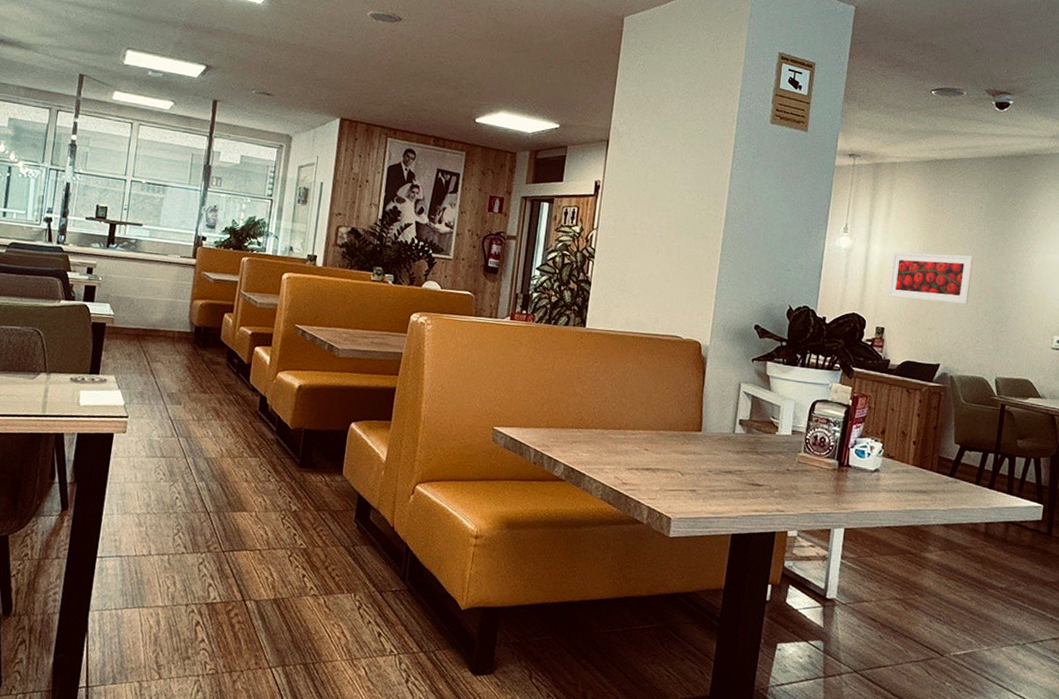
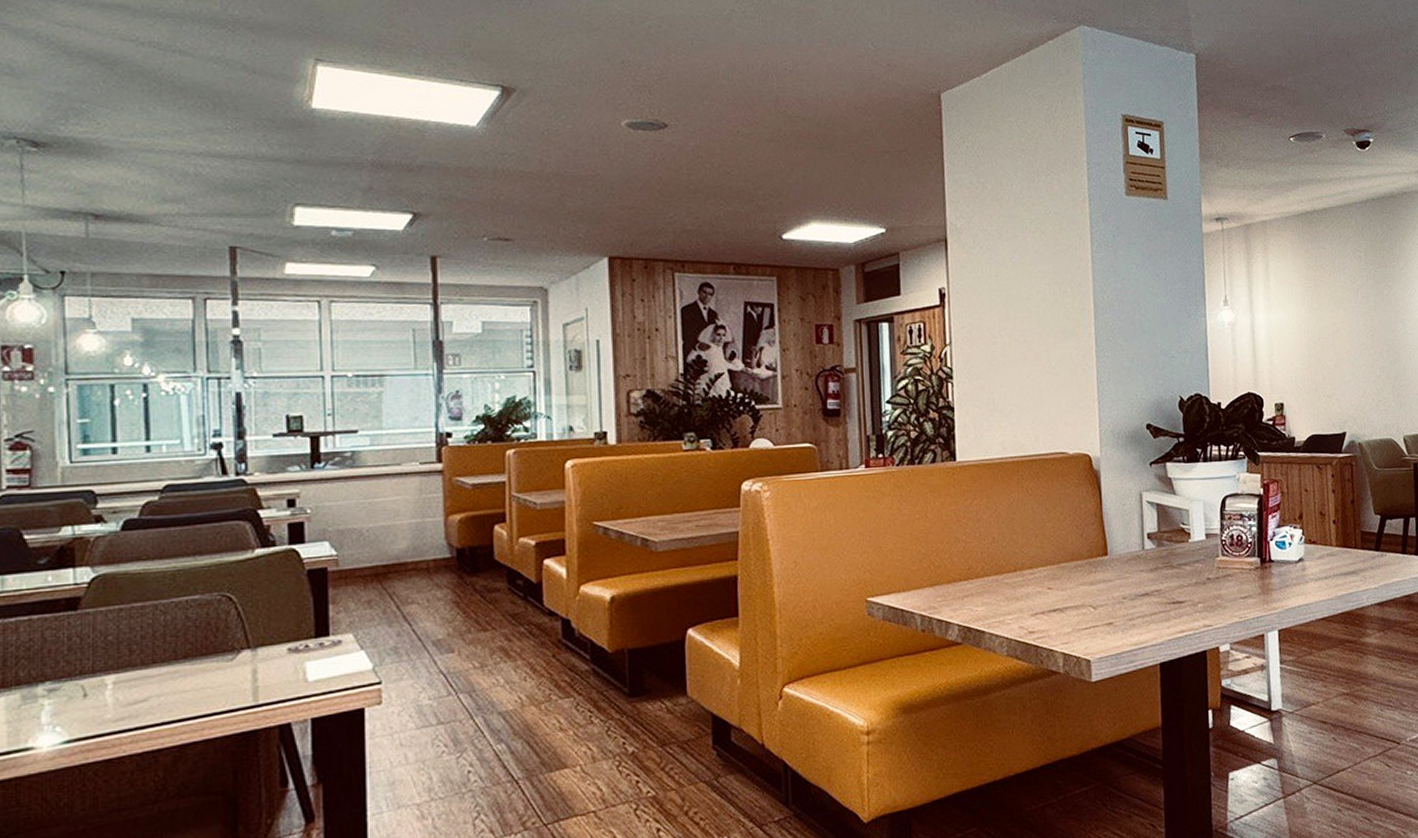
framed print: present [888,252,974,305] -> none [1279,310,1364,368]

